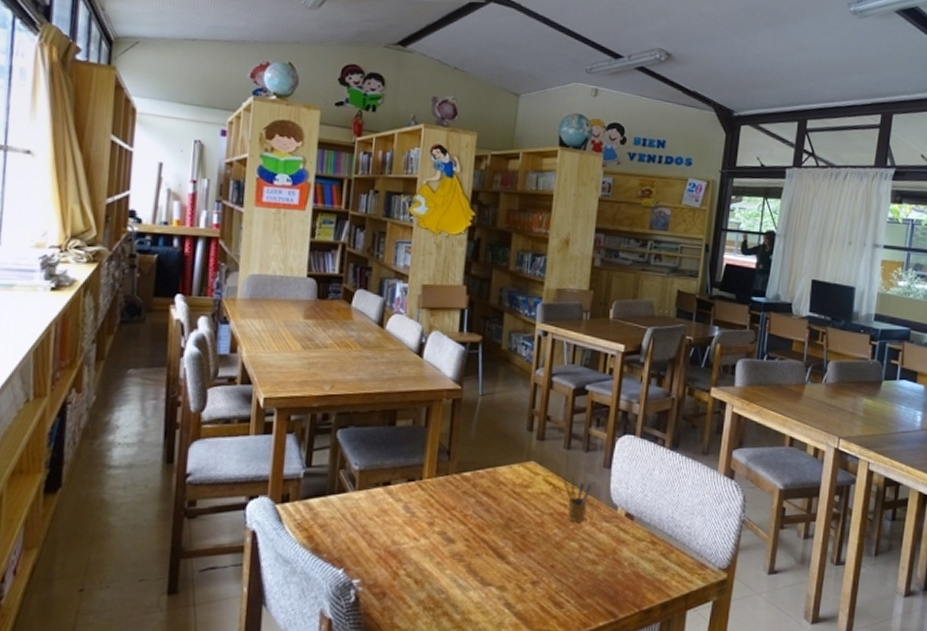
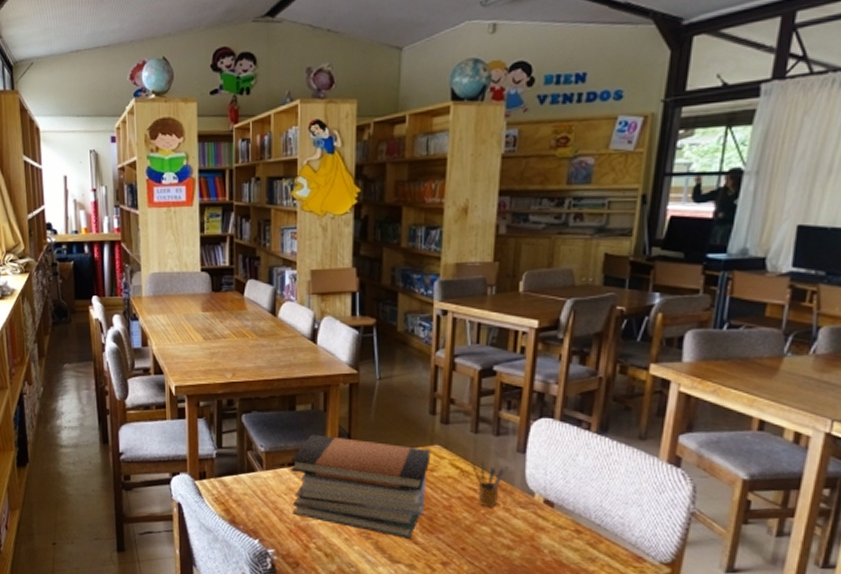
book stack: none [383,451,527,559] -> present [290,434,431,539]

